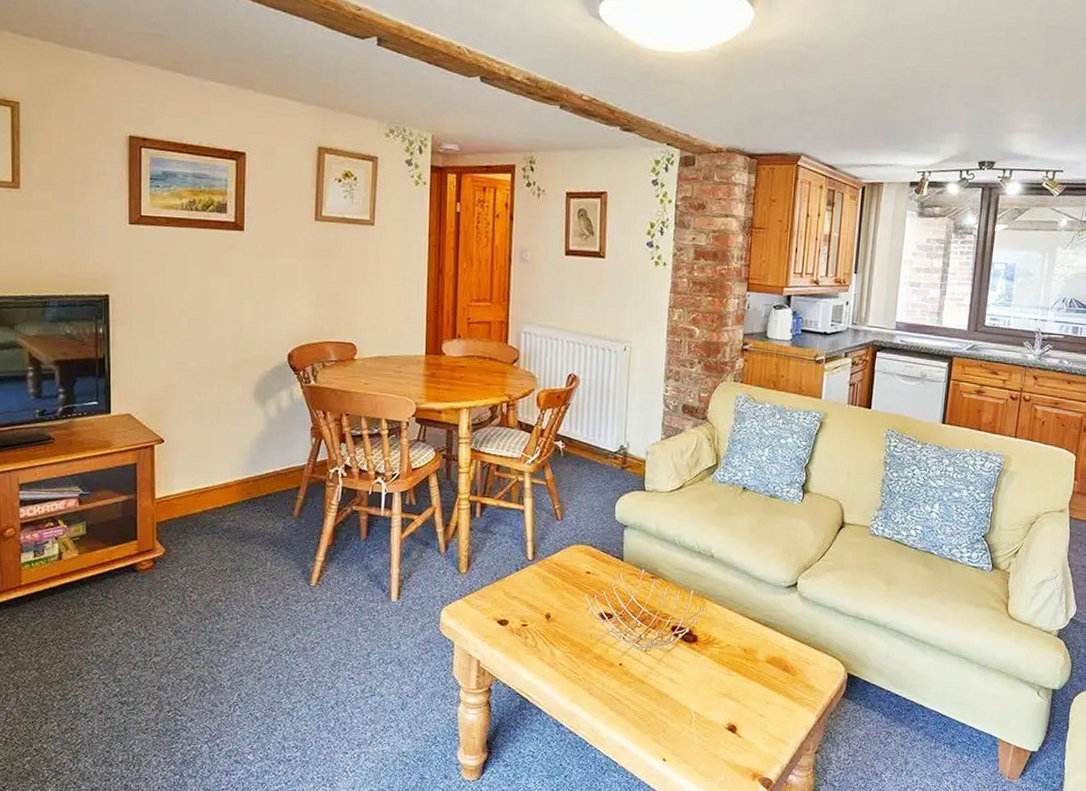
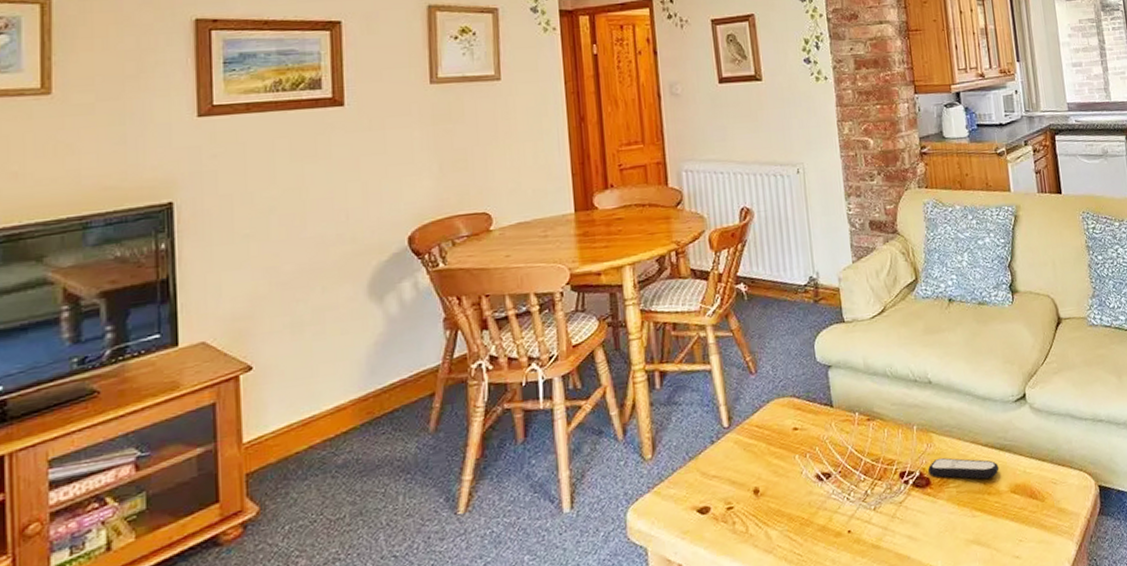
remote control: none [697,621,761,647] -> present [928,457,1000,479]

